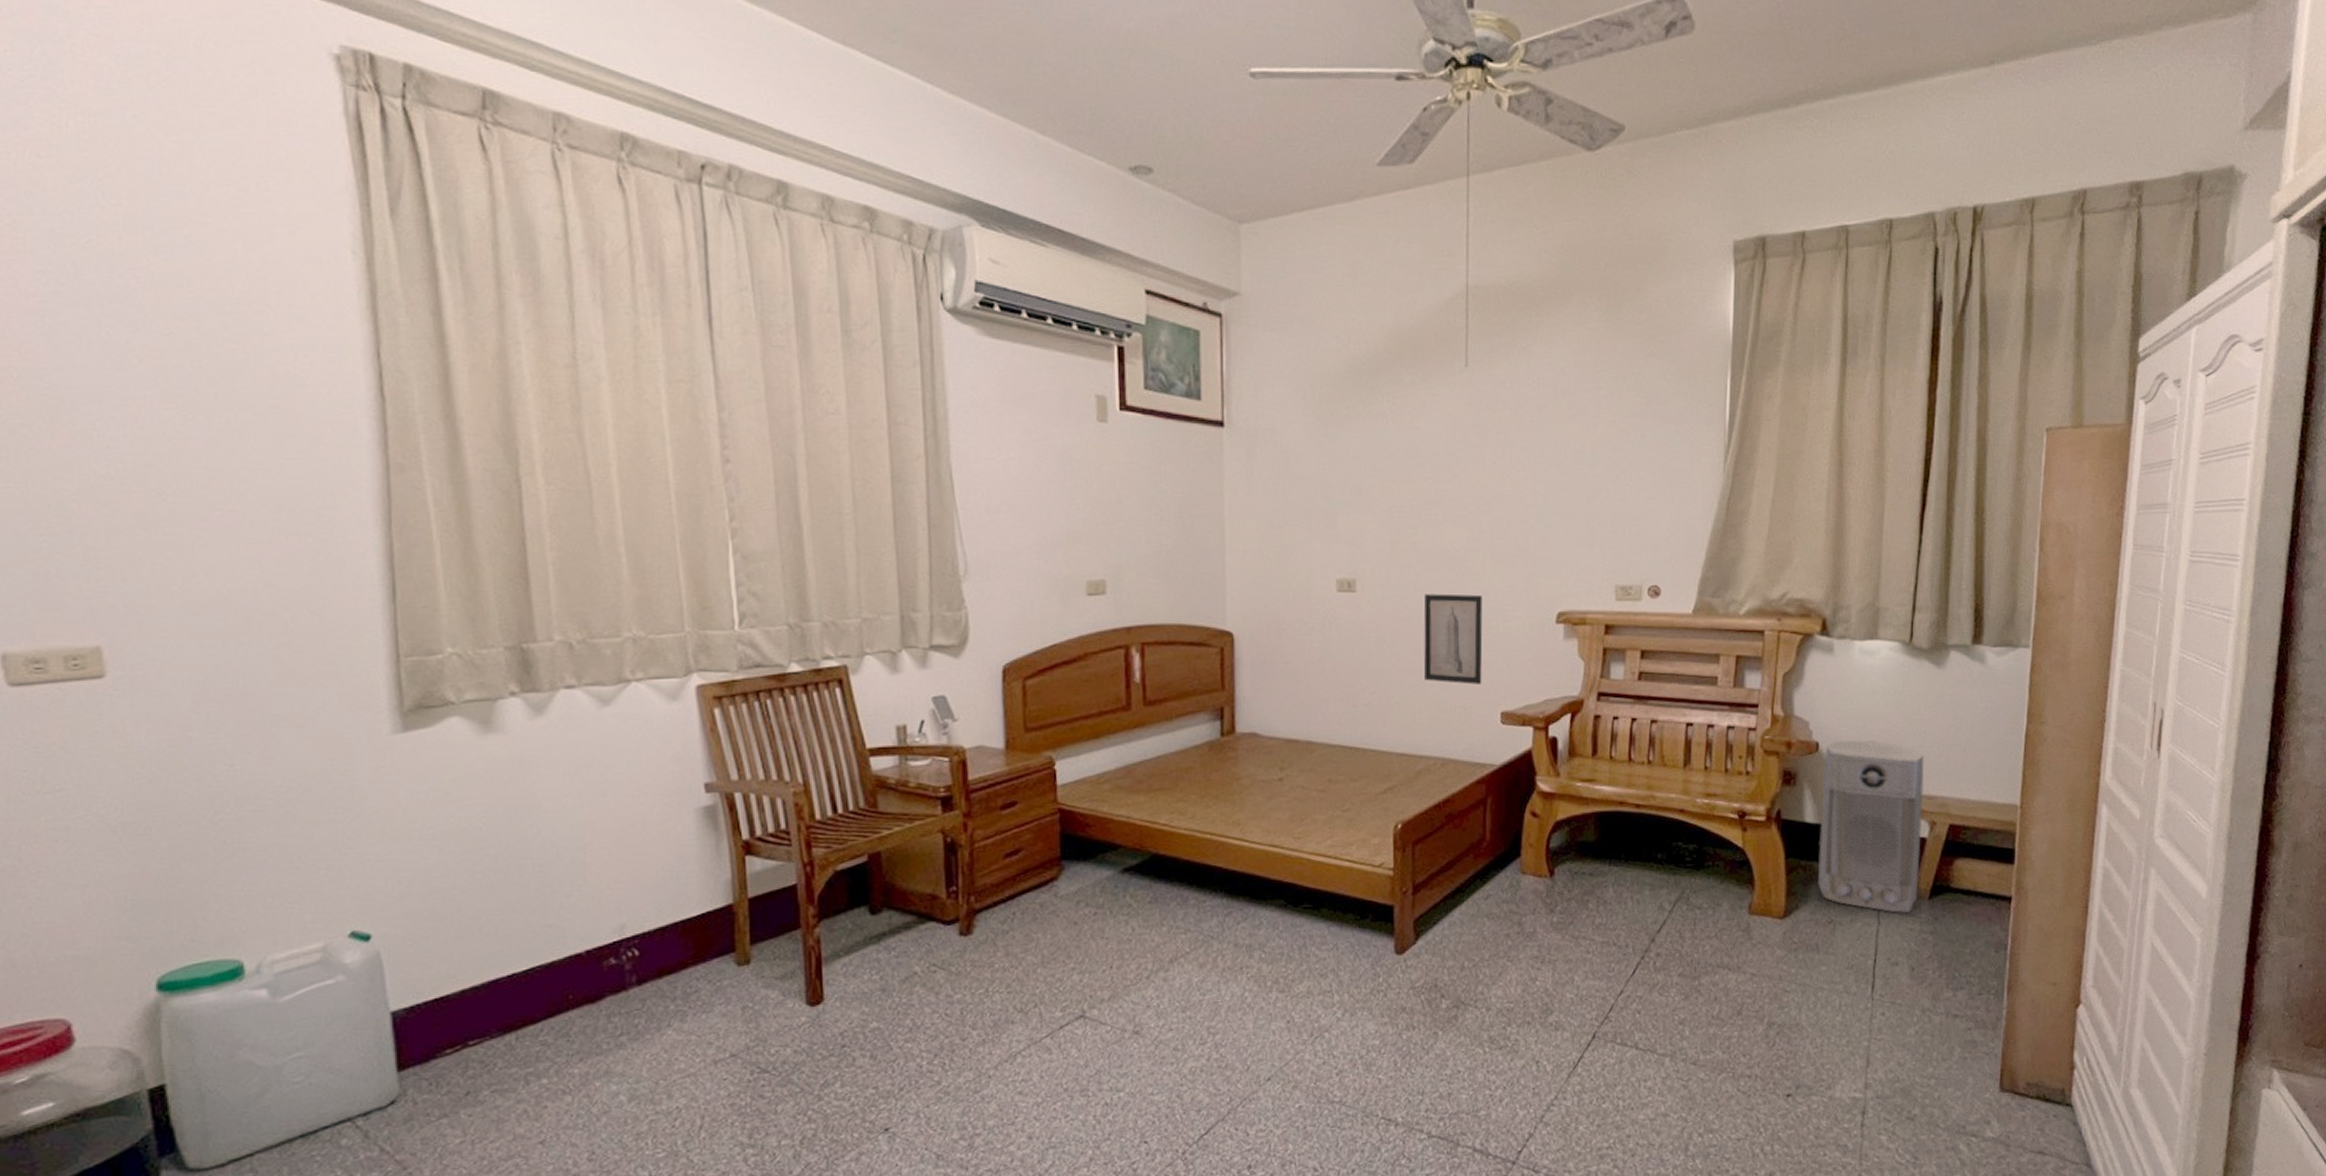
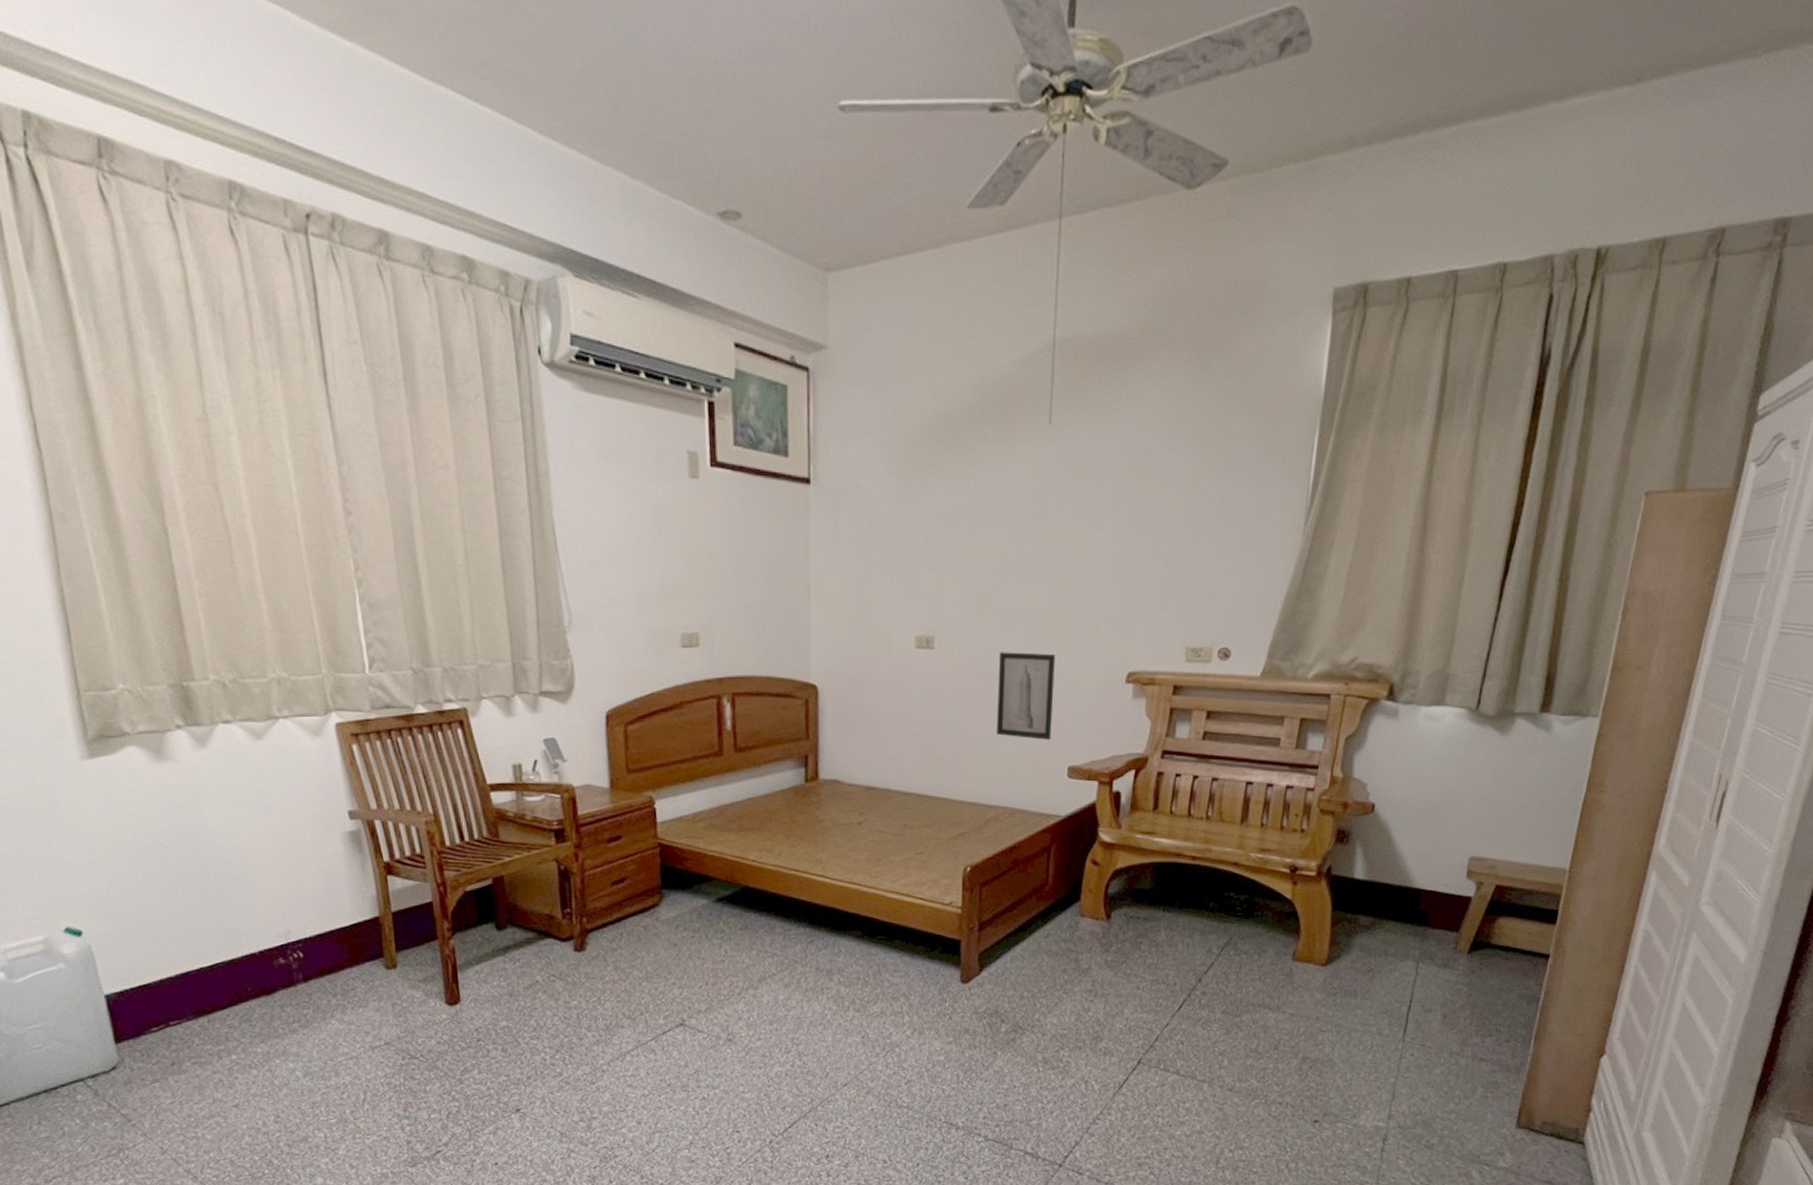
air purifier: present [1818,740,1924,913] -> none [1361,803,1479,965]

